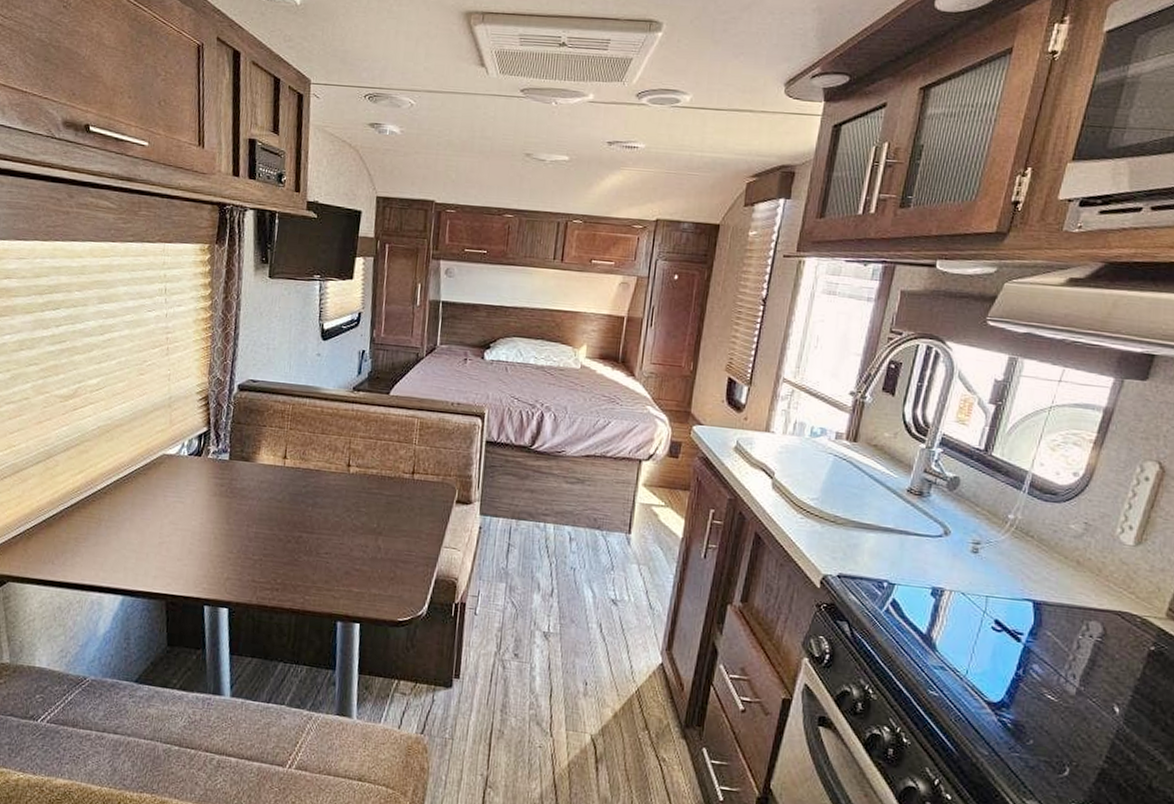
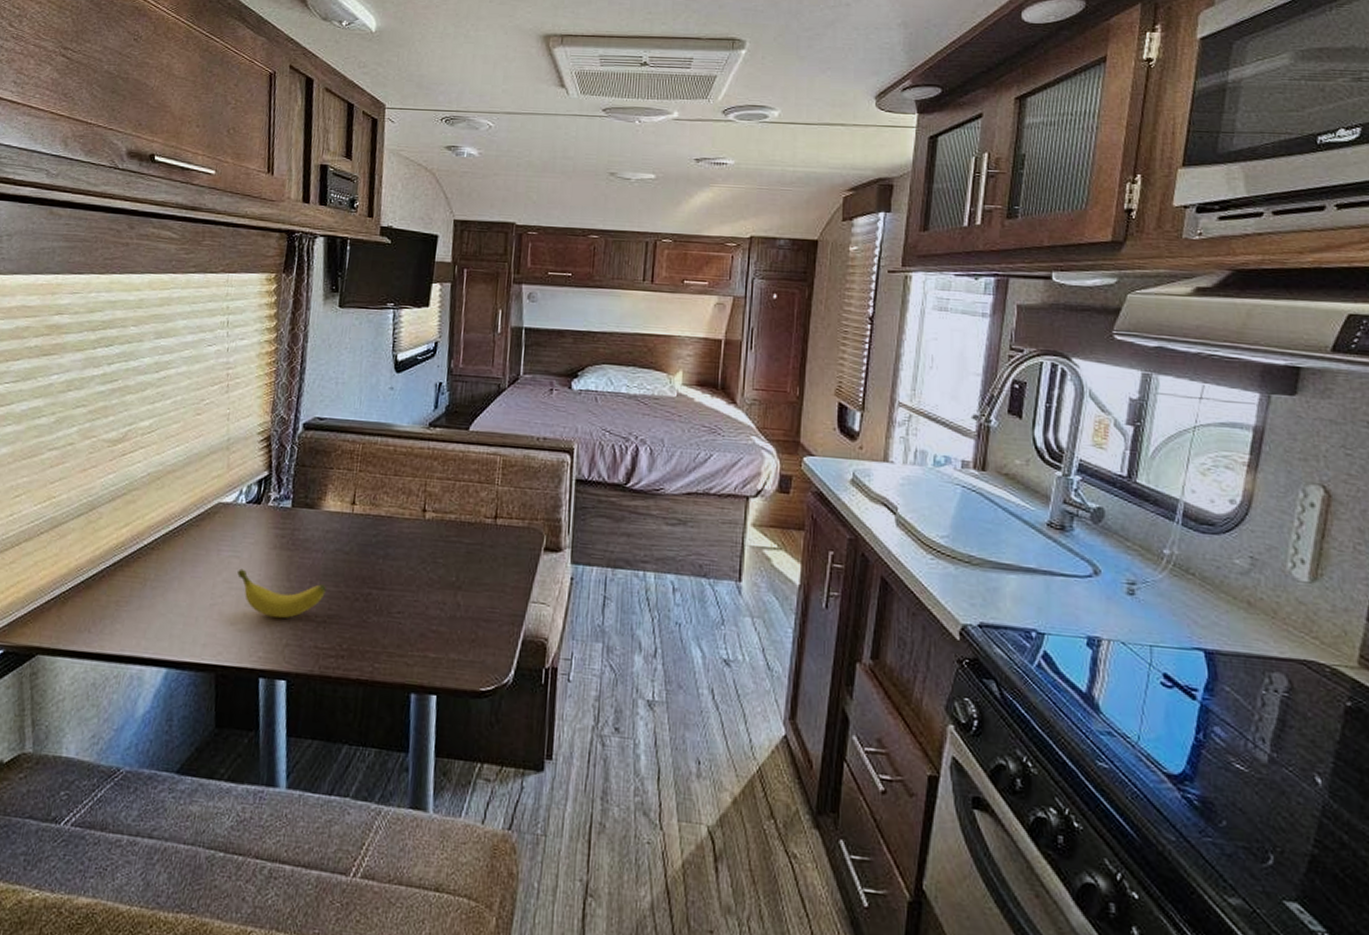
banana: none [182,512,262,557] -> present [237,568,326,619]

